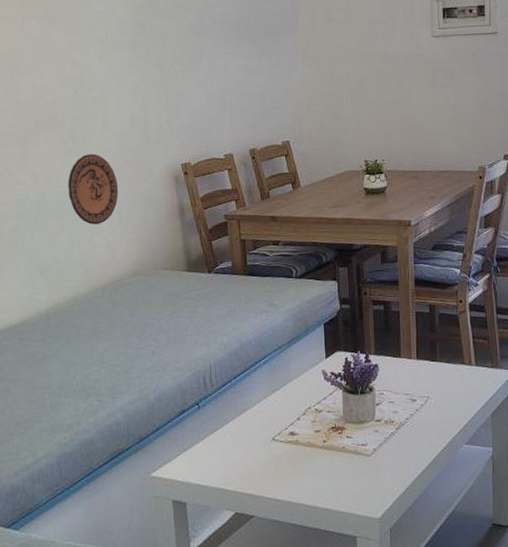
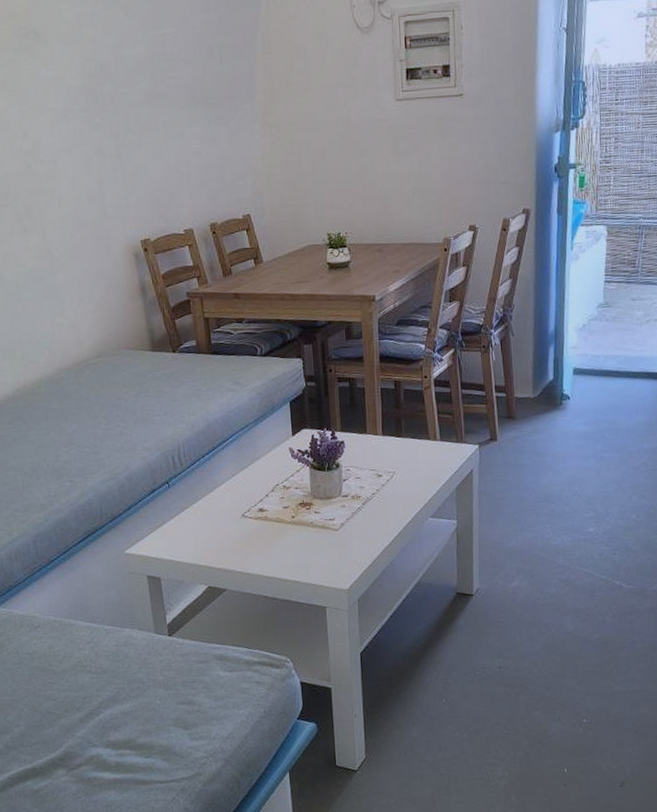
decorative plate: present [68,154,119,225] -> none [26,231,79,305]

